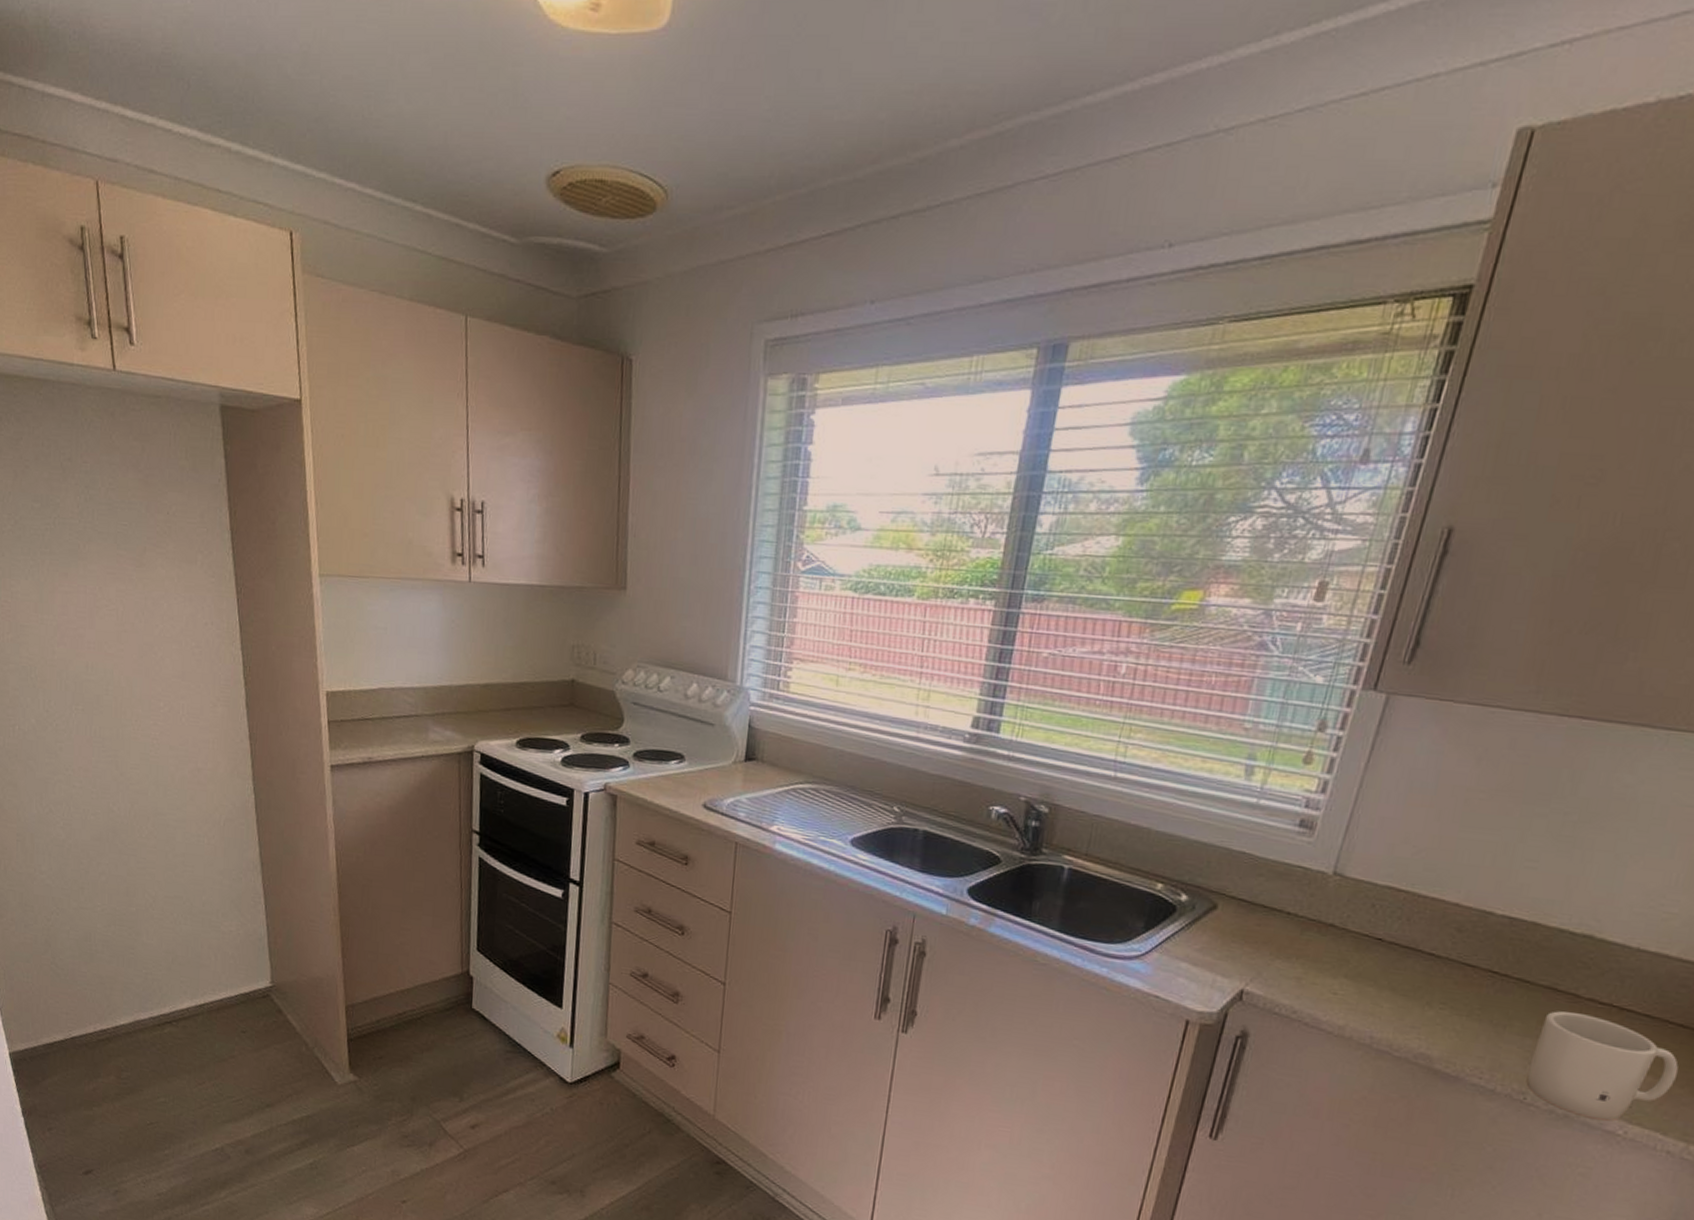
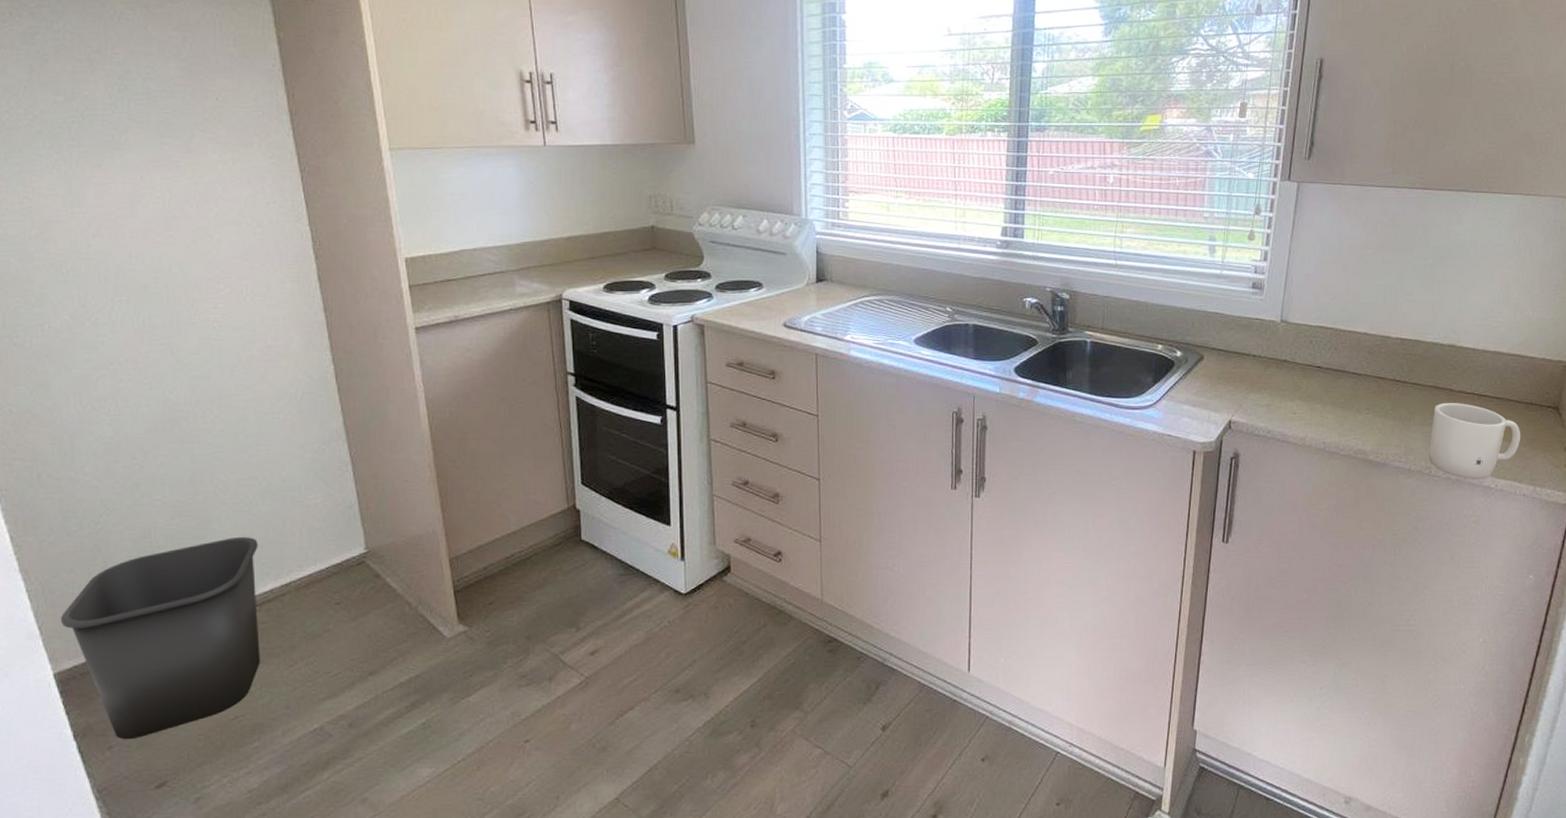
waste bin: none [16,952,179,1125] -> present [60,537,261,739]

